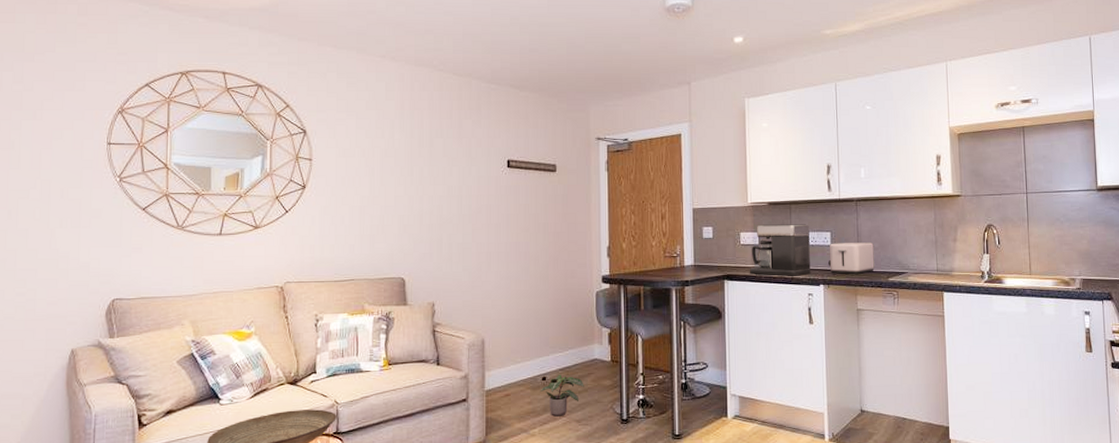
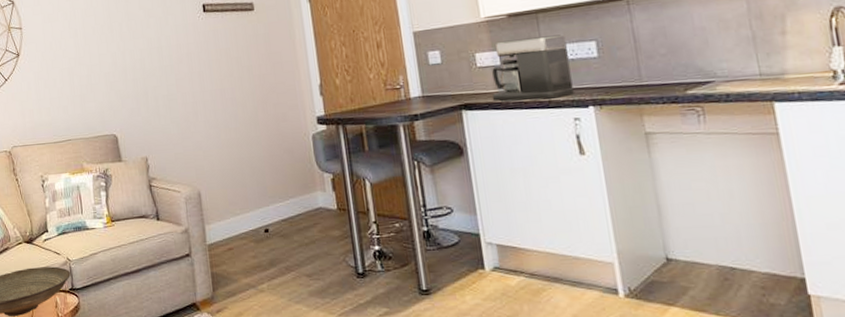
potted plant: present [540,374,584,417] -> none [264,225,311,271]
toaster: present [828,242,874,275] -> none [595,48,664,92]

